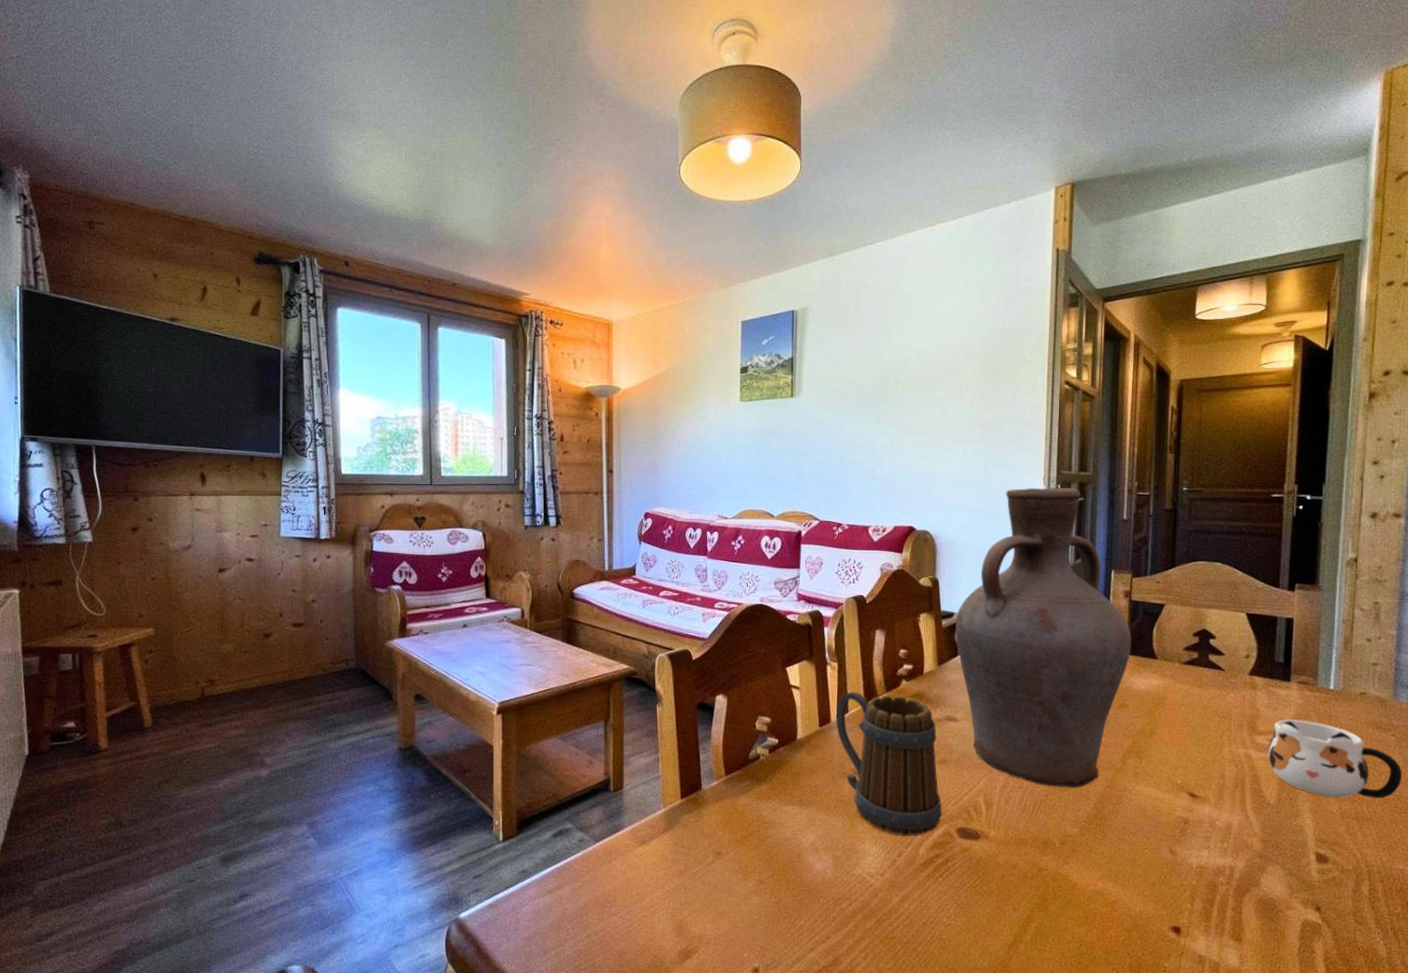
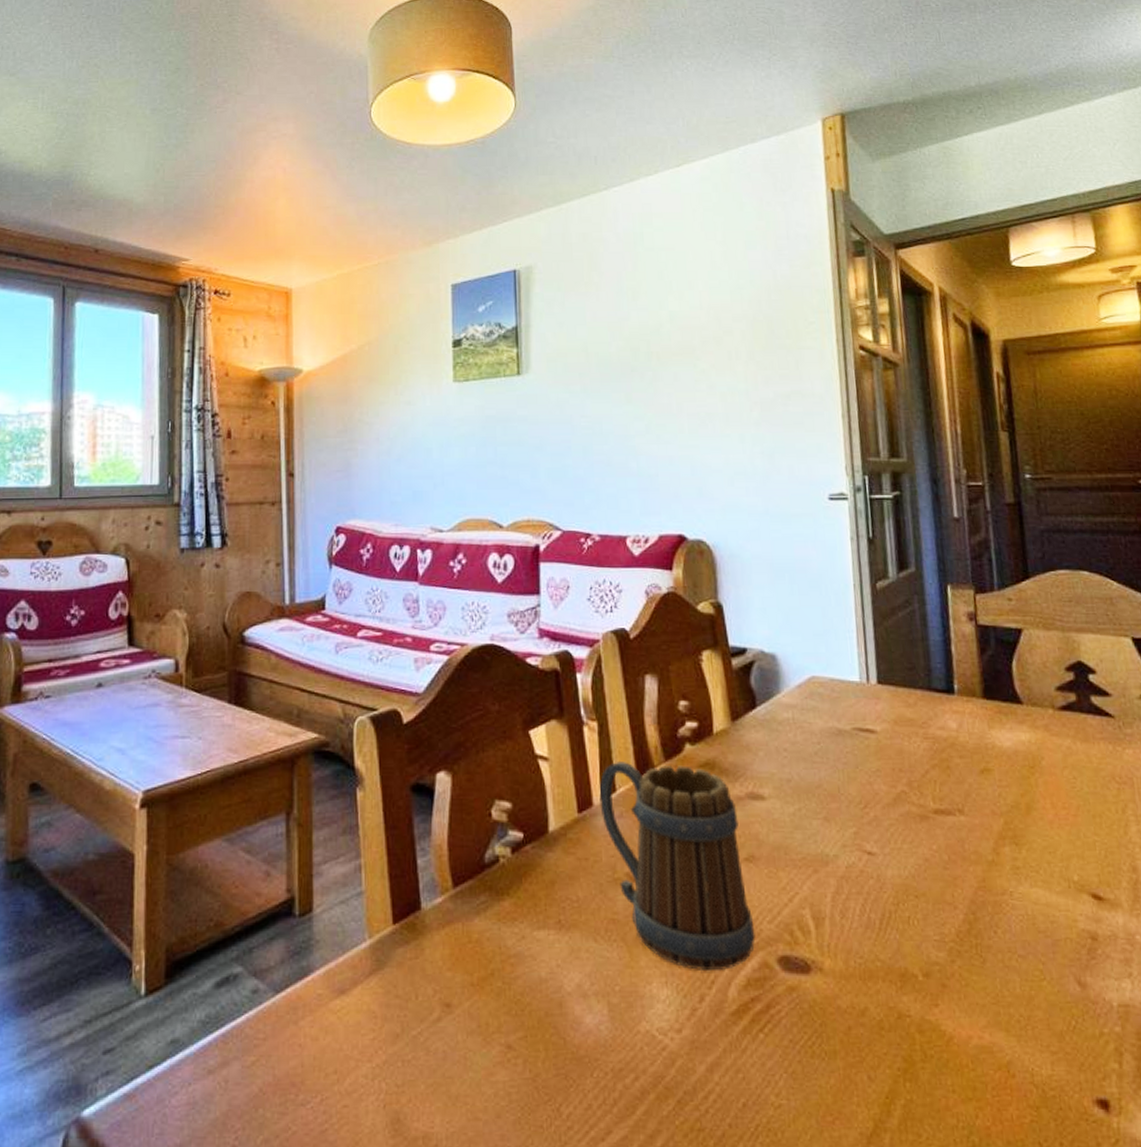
vase: present [955,487,1132,788] -> none [749,479,987,892]

